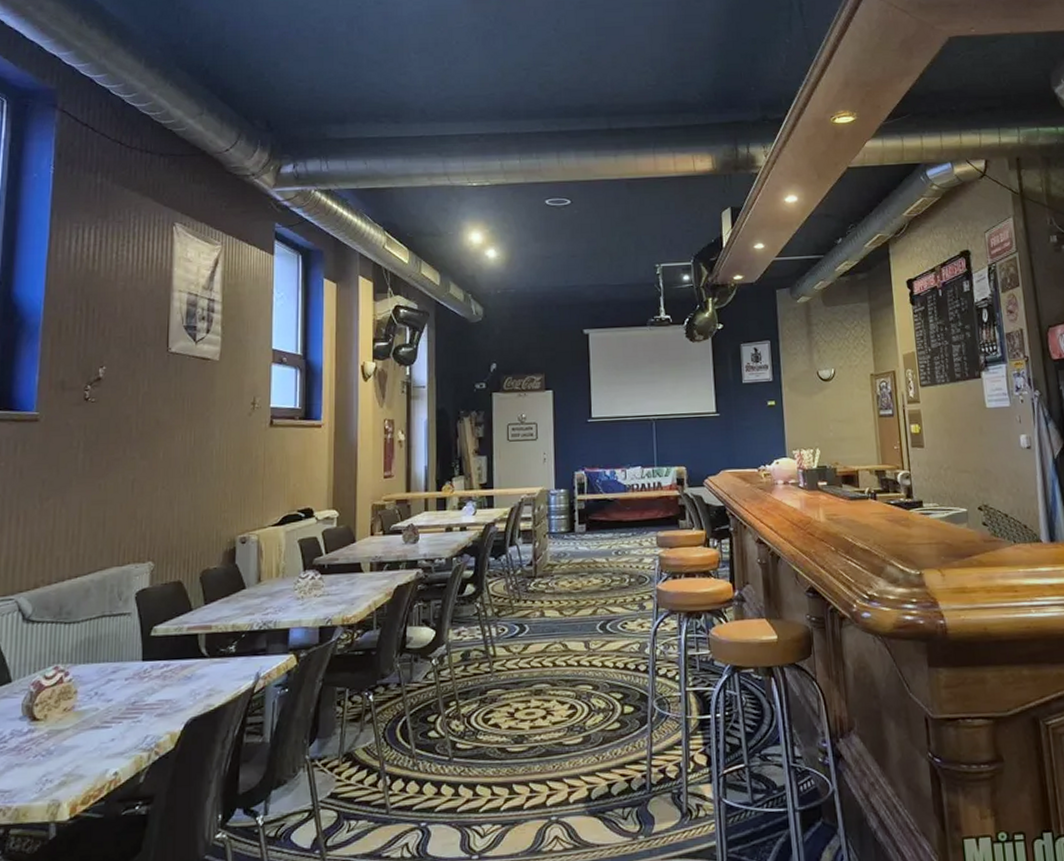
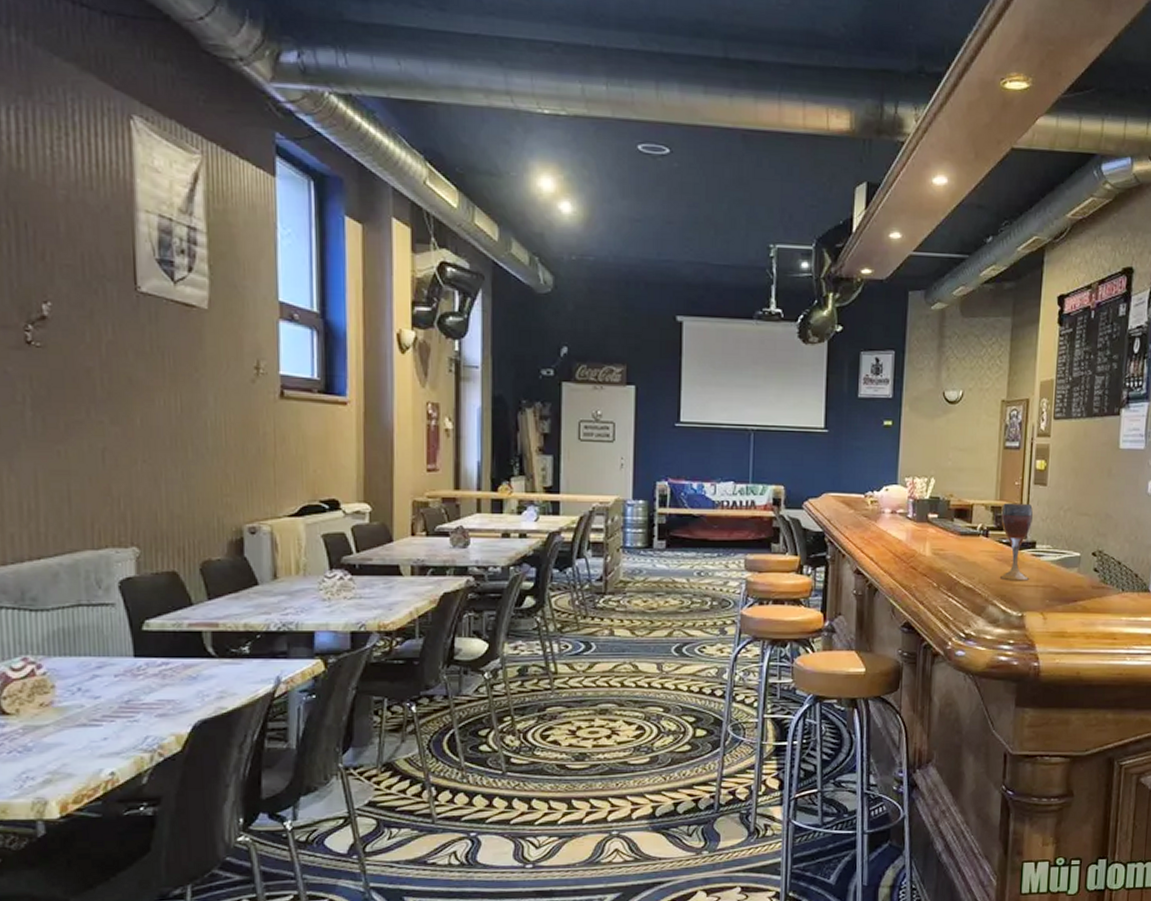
cup: none [885,465,922,542] -> present [999,503,1033,582]

